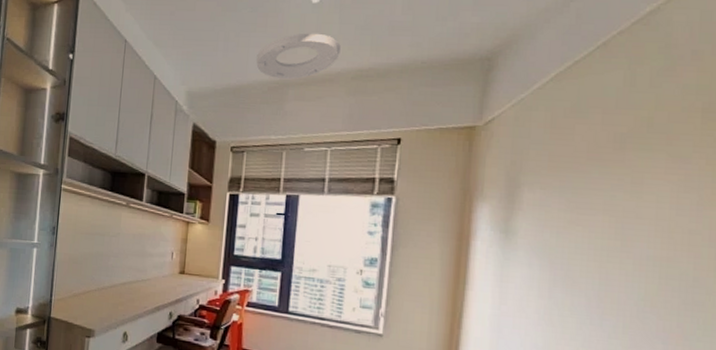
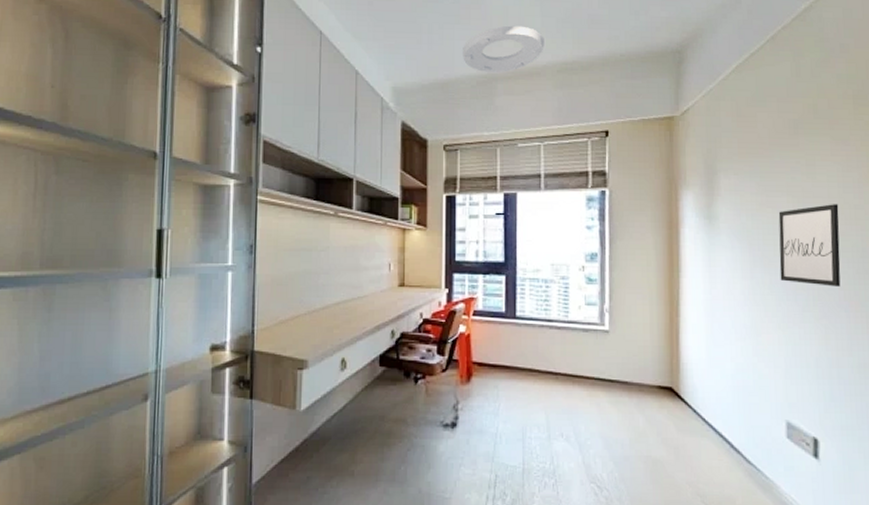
wall art: none [584,226,668,316] -> present [778,204,841,287]

